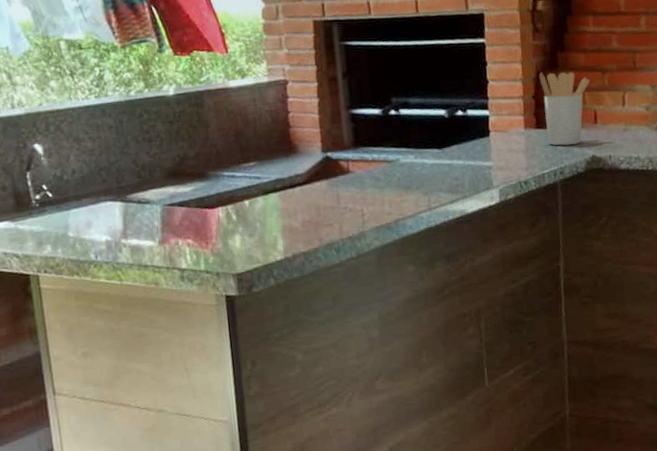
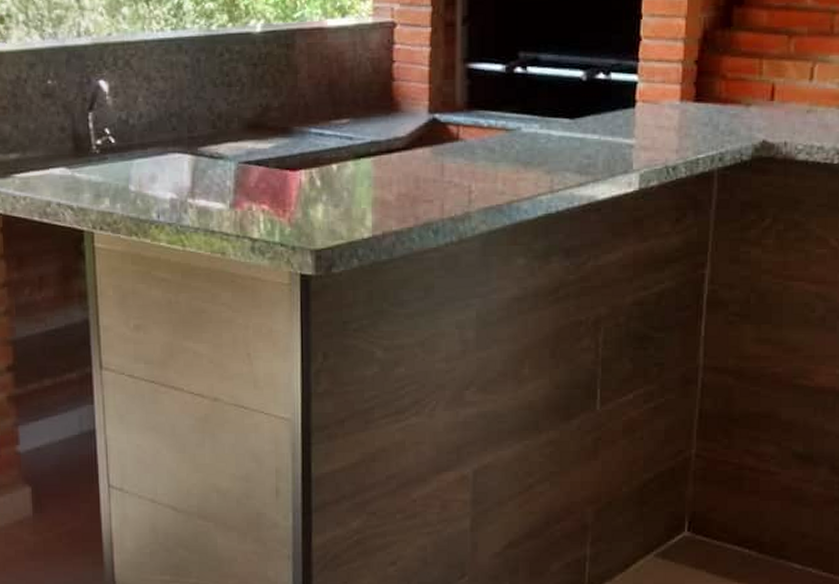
utensil holder: present [539,71,590,146] -> none [706,30,772,126]

